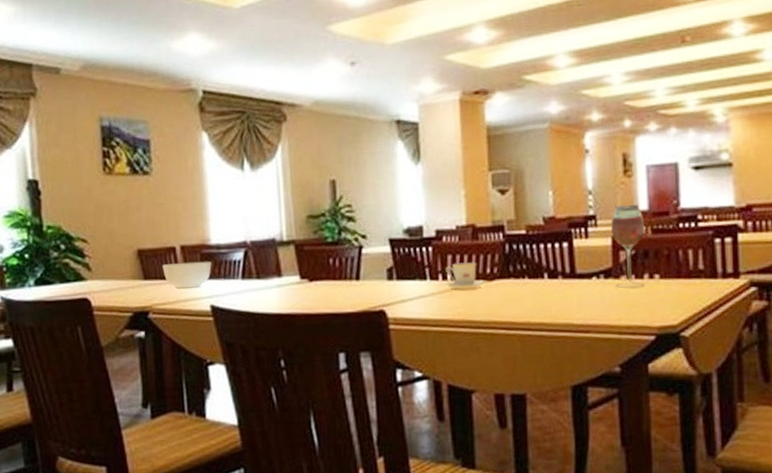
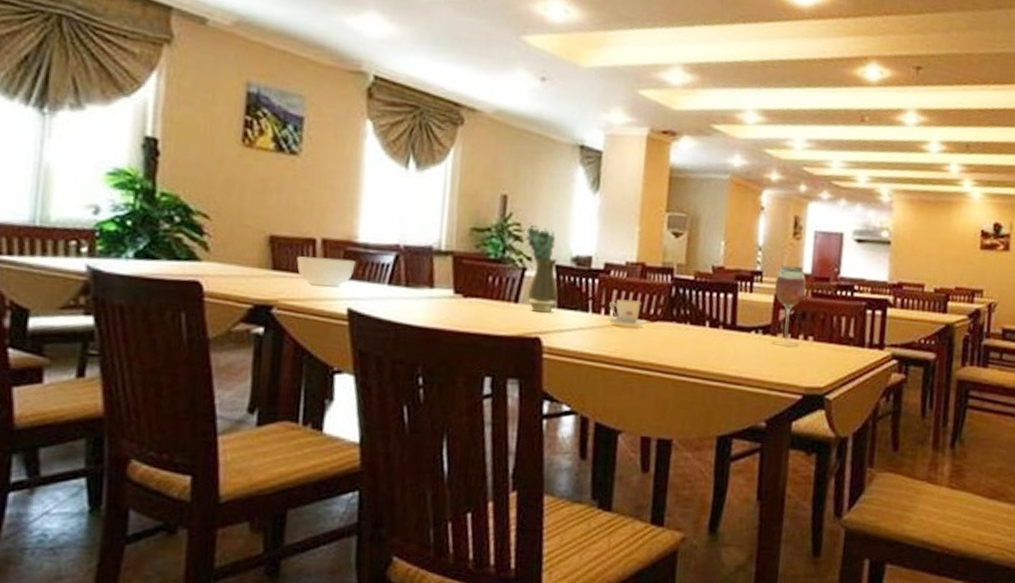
vase: none [357,202,396,287] -> present [525,223,559,314]

